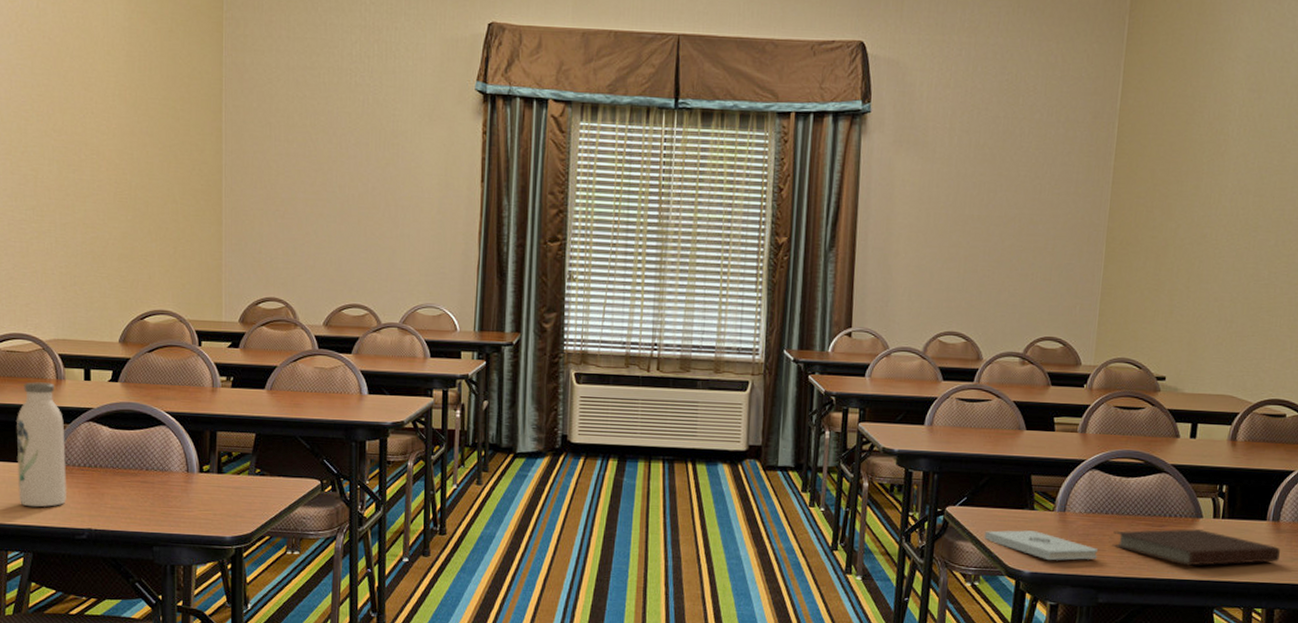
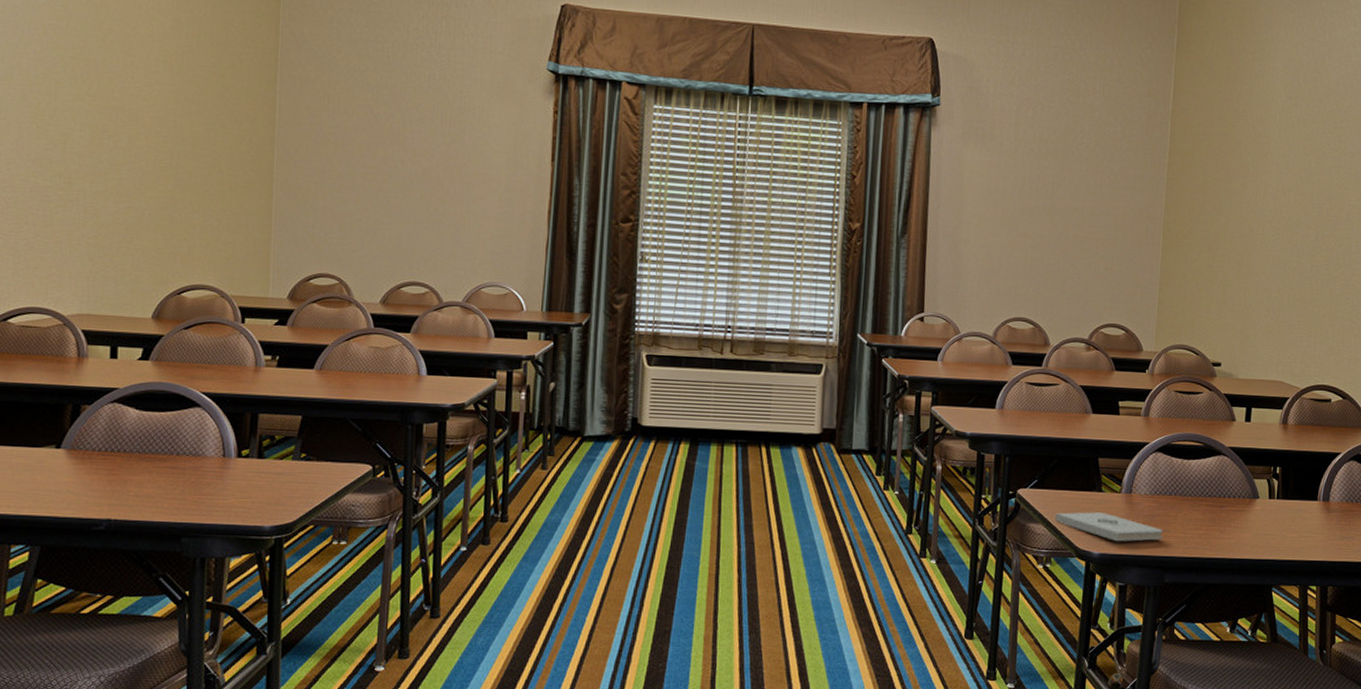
water bottle: present [17,382,66,507] -> none [27,359,85,496]
notebook: present [1112,529,1280,566] -> none [1176,509,1331,545]

